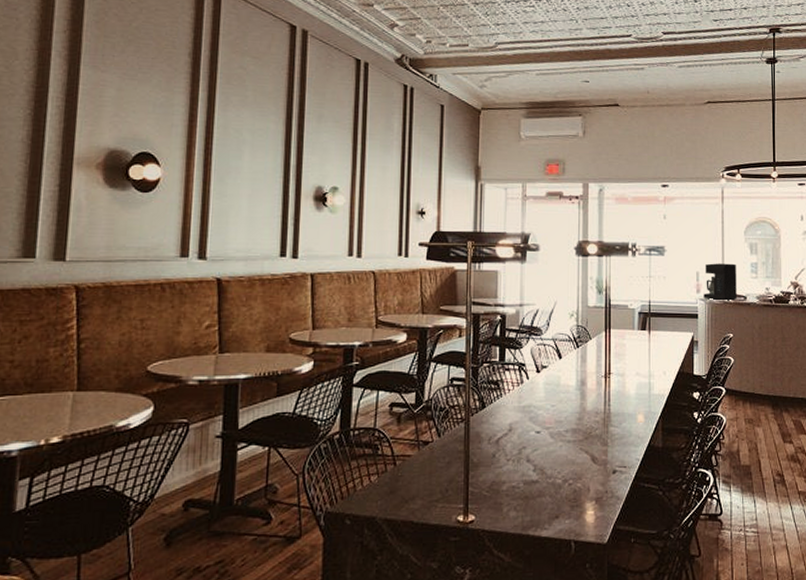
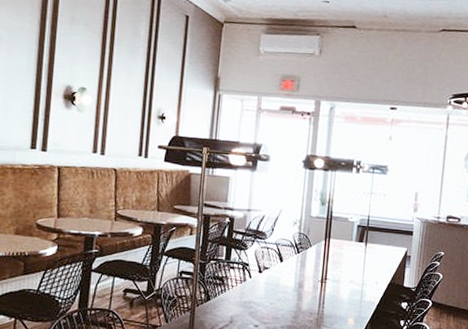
coffee maker: present [703,263,737,301] -> none [420,185,454,221]

